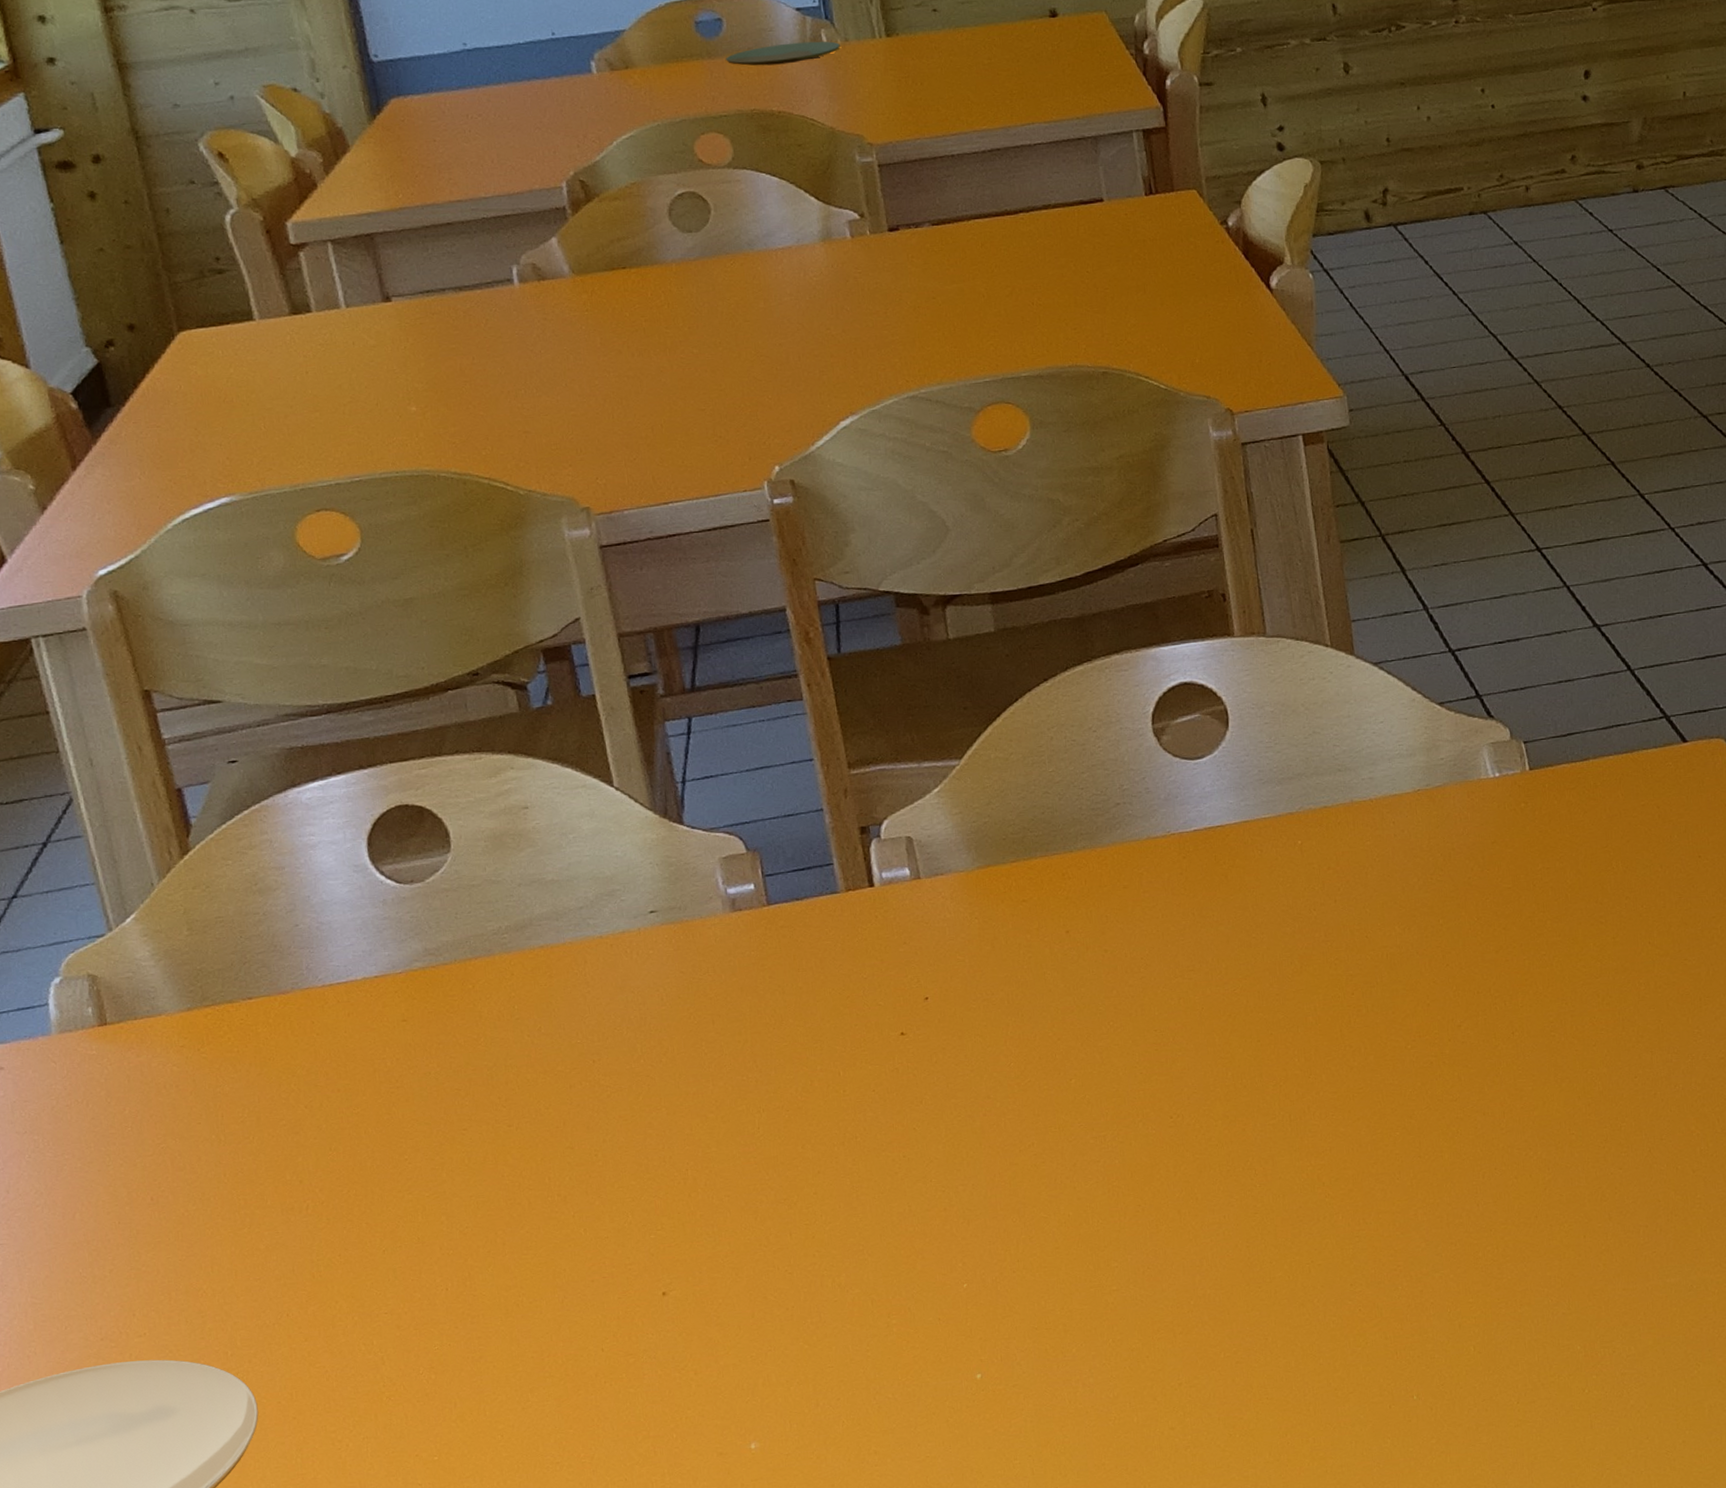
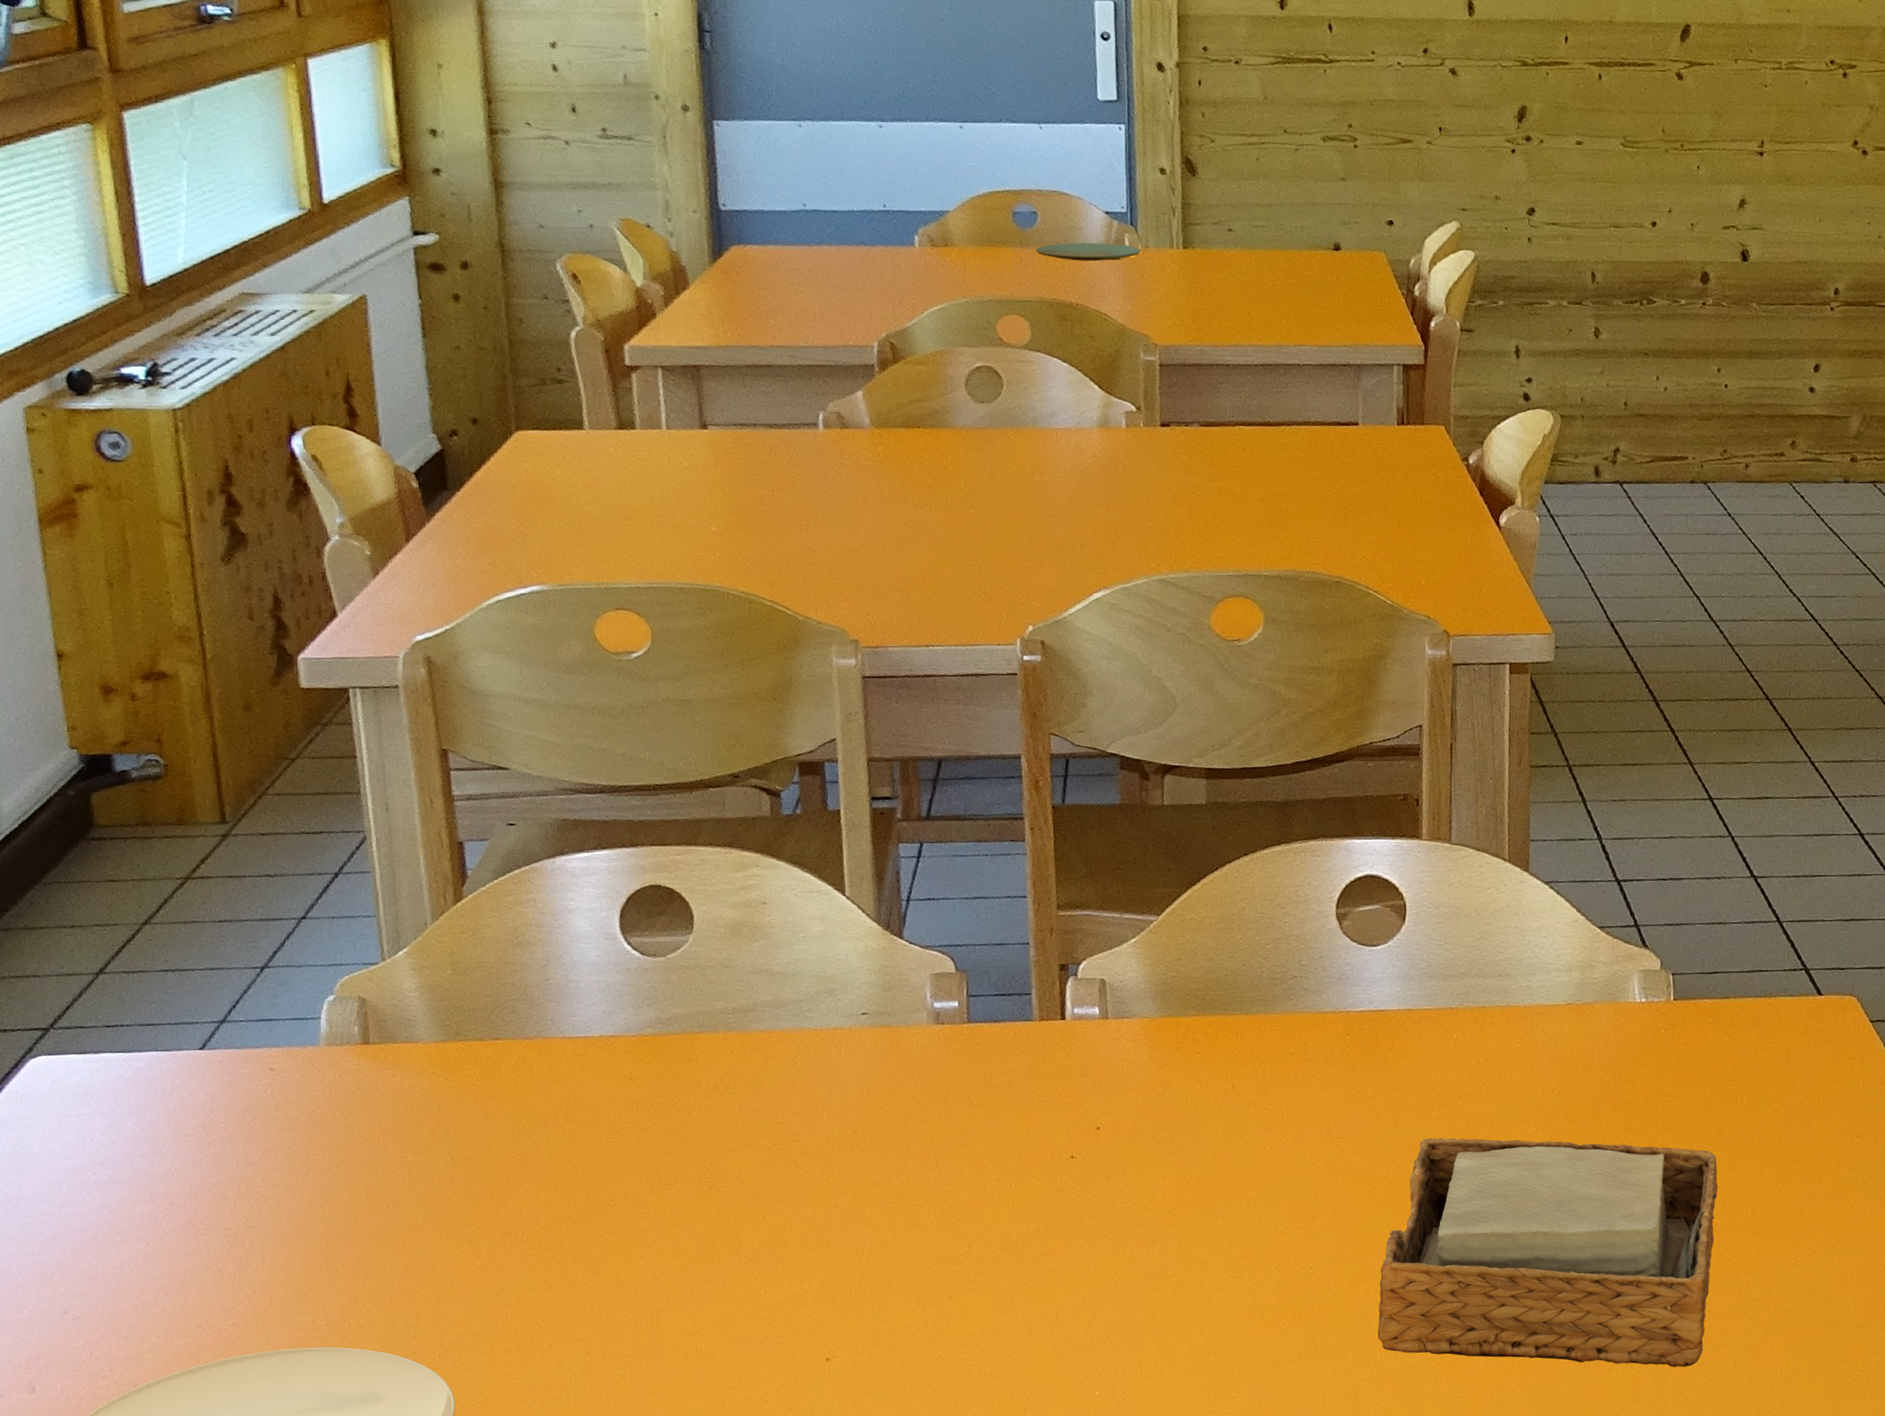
napkin holder: none [1255,926,1614,1192] -> present [1377,1137,1718,1367]

